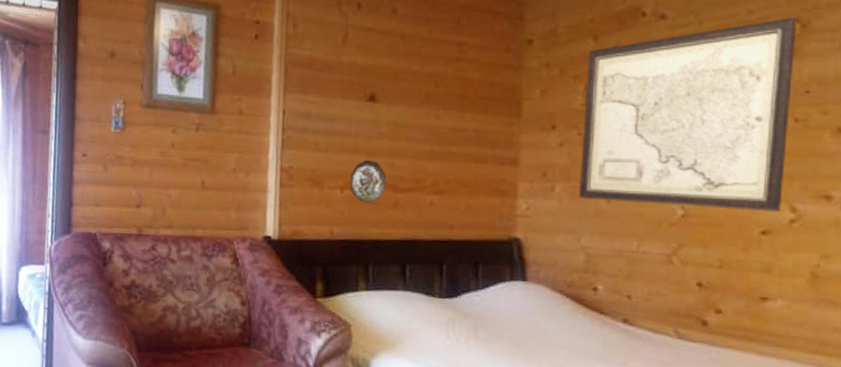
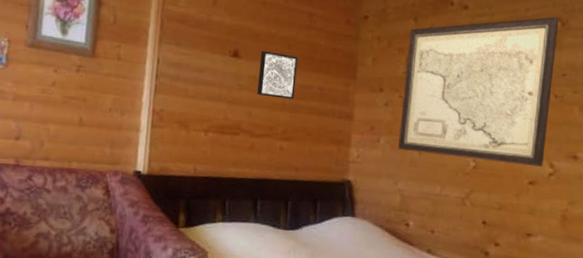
decorative plate: present [350,160,386,203] -> none [213,107,245,145]
wall art: none [399,92,447,146] -> present [257,51,298,99]

